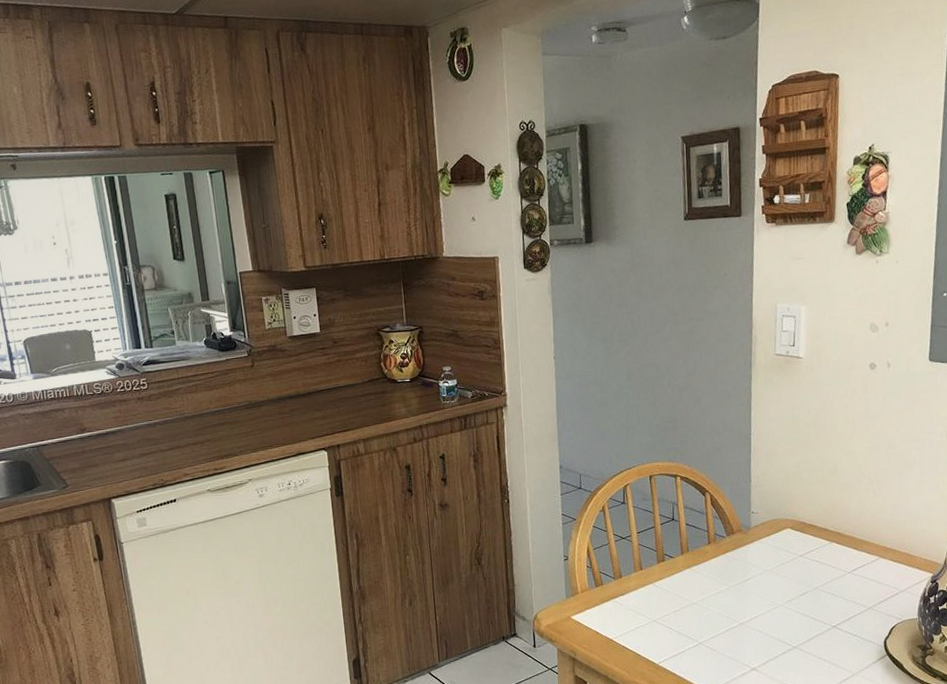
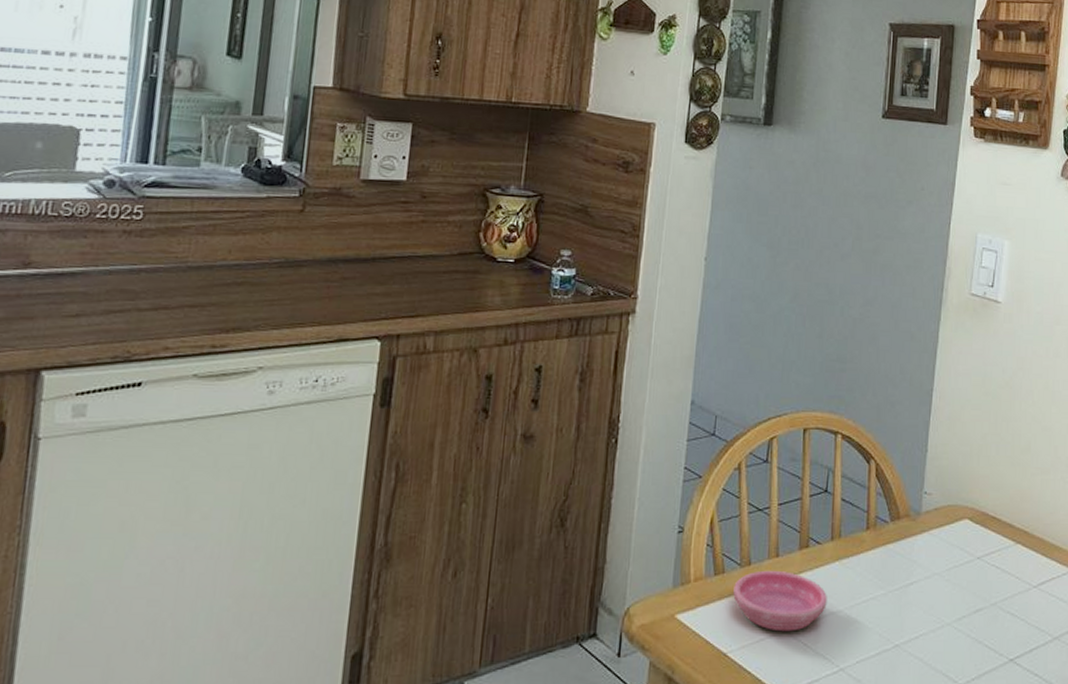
saucer: none [611,579,684,621] -> present [733,570,827,632]

